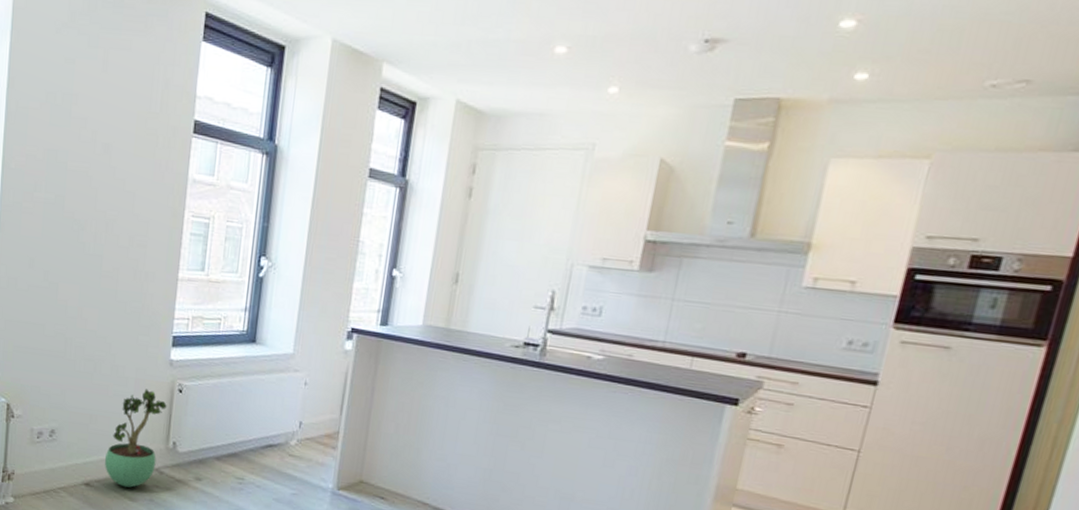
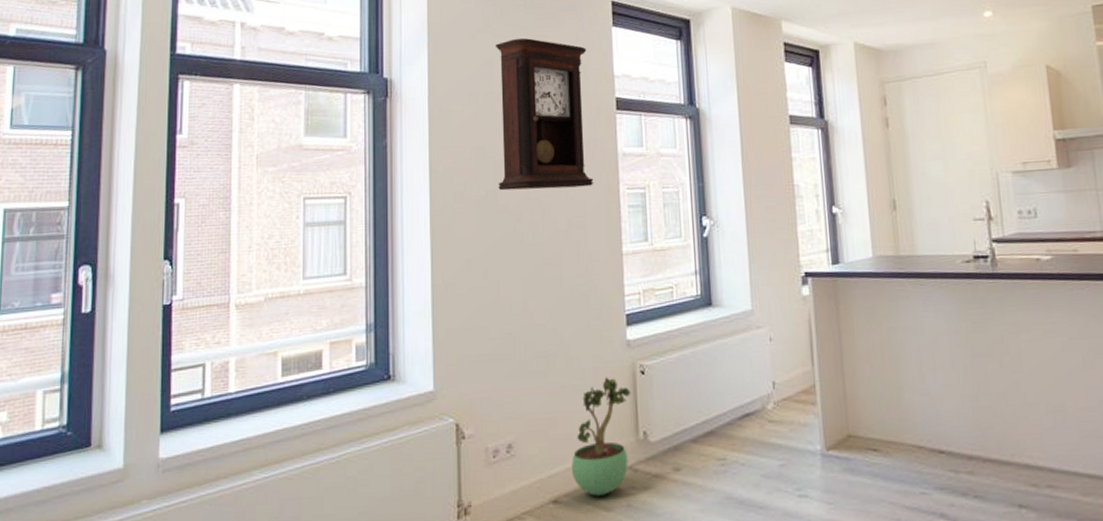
pendulum clock: none [67,39,172,208] -> present [496,38,594,191]

